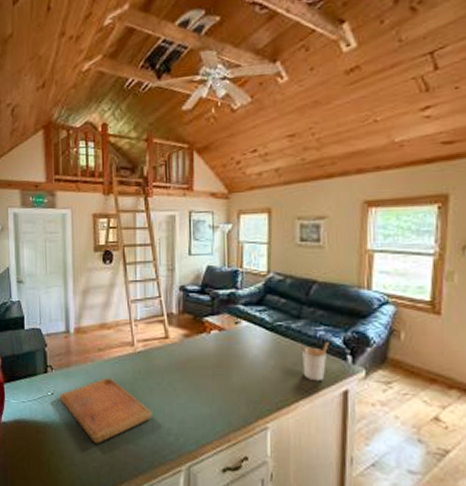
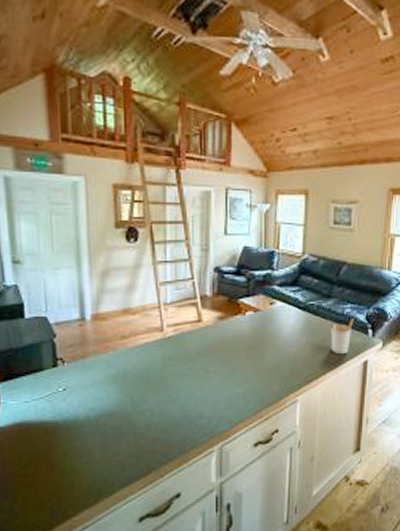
cutting board: present [60,378,152,444] -> none [74,366,183,437]

